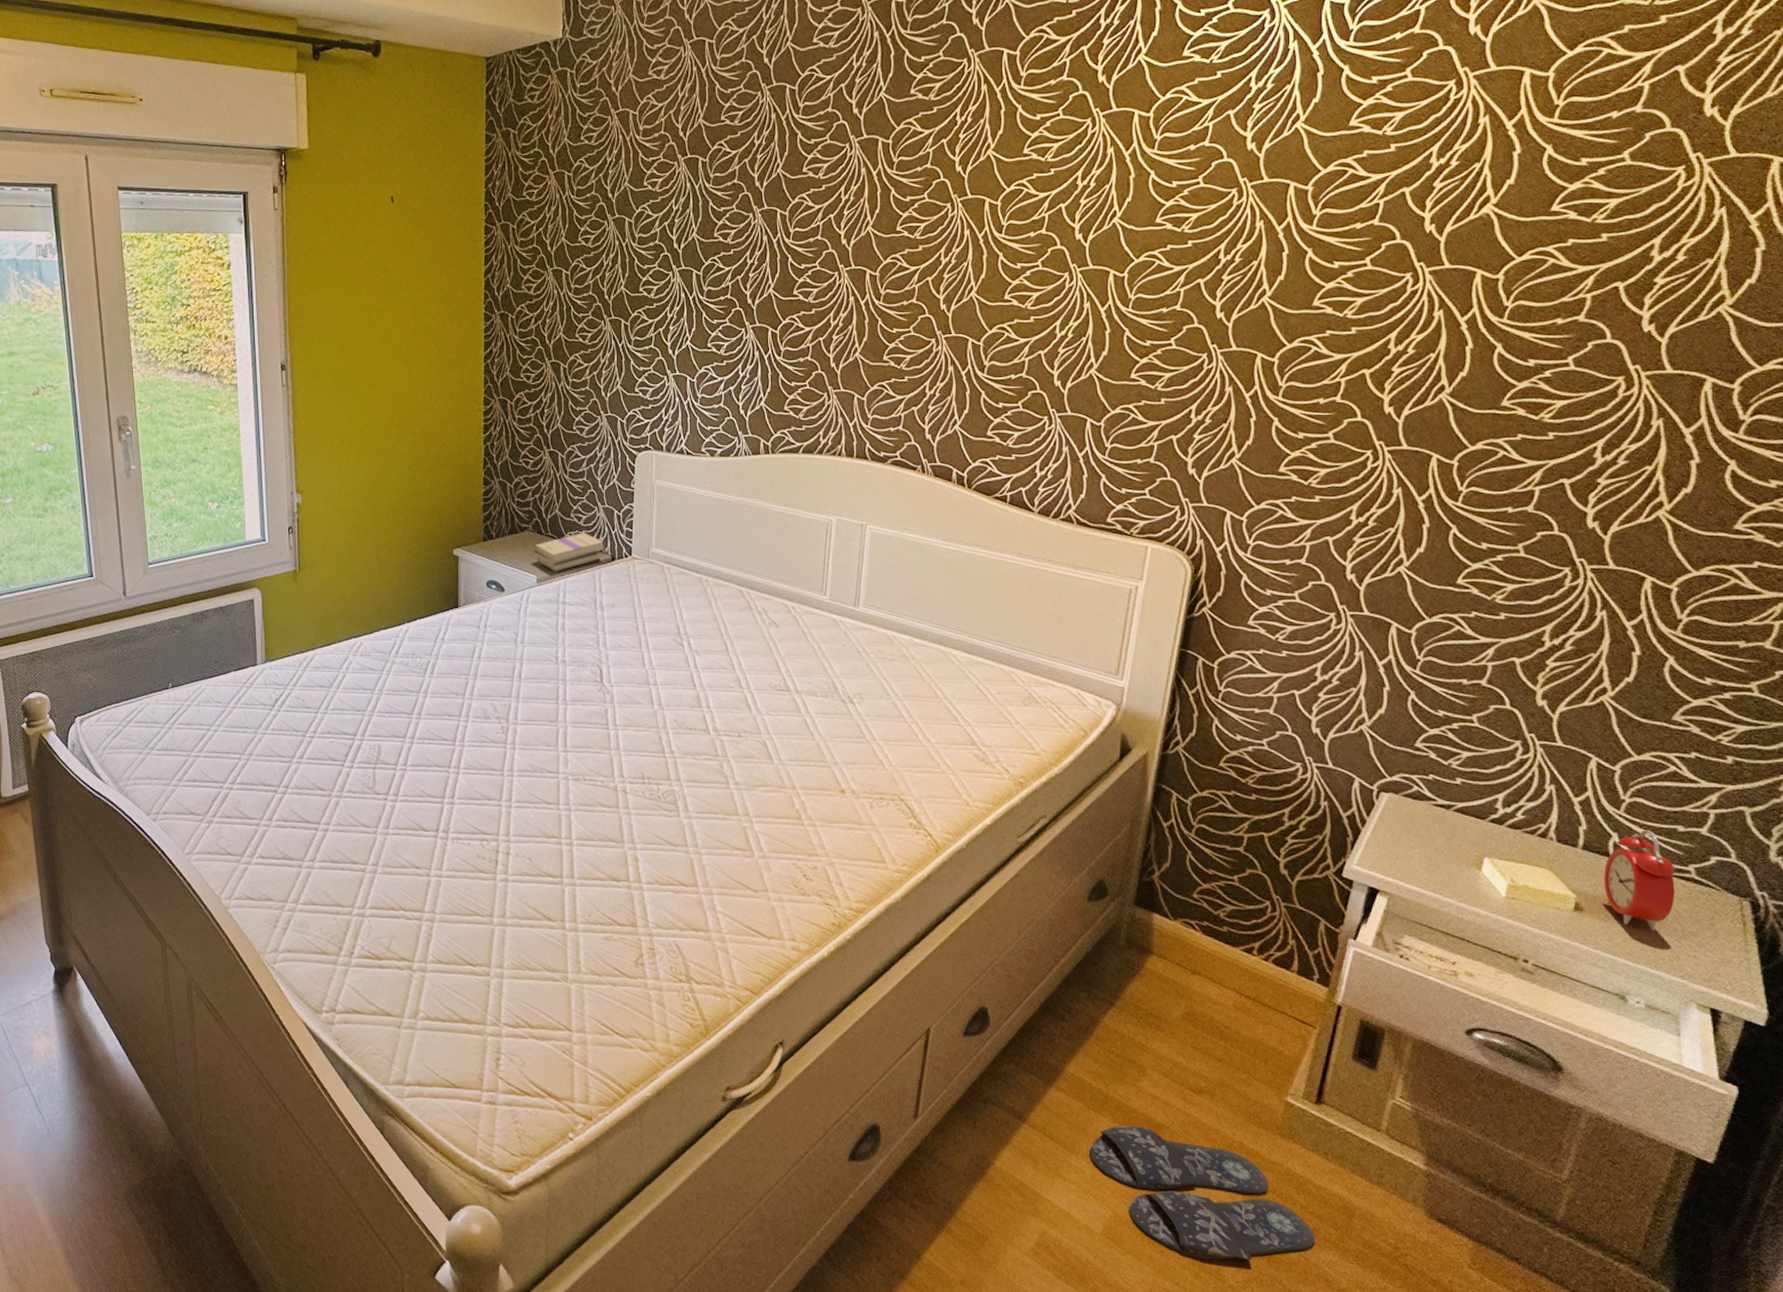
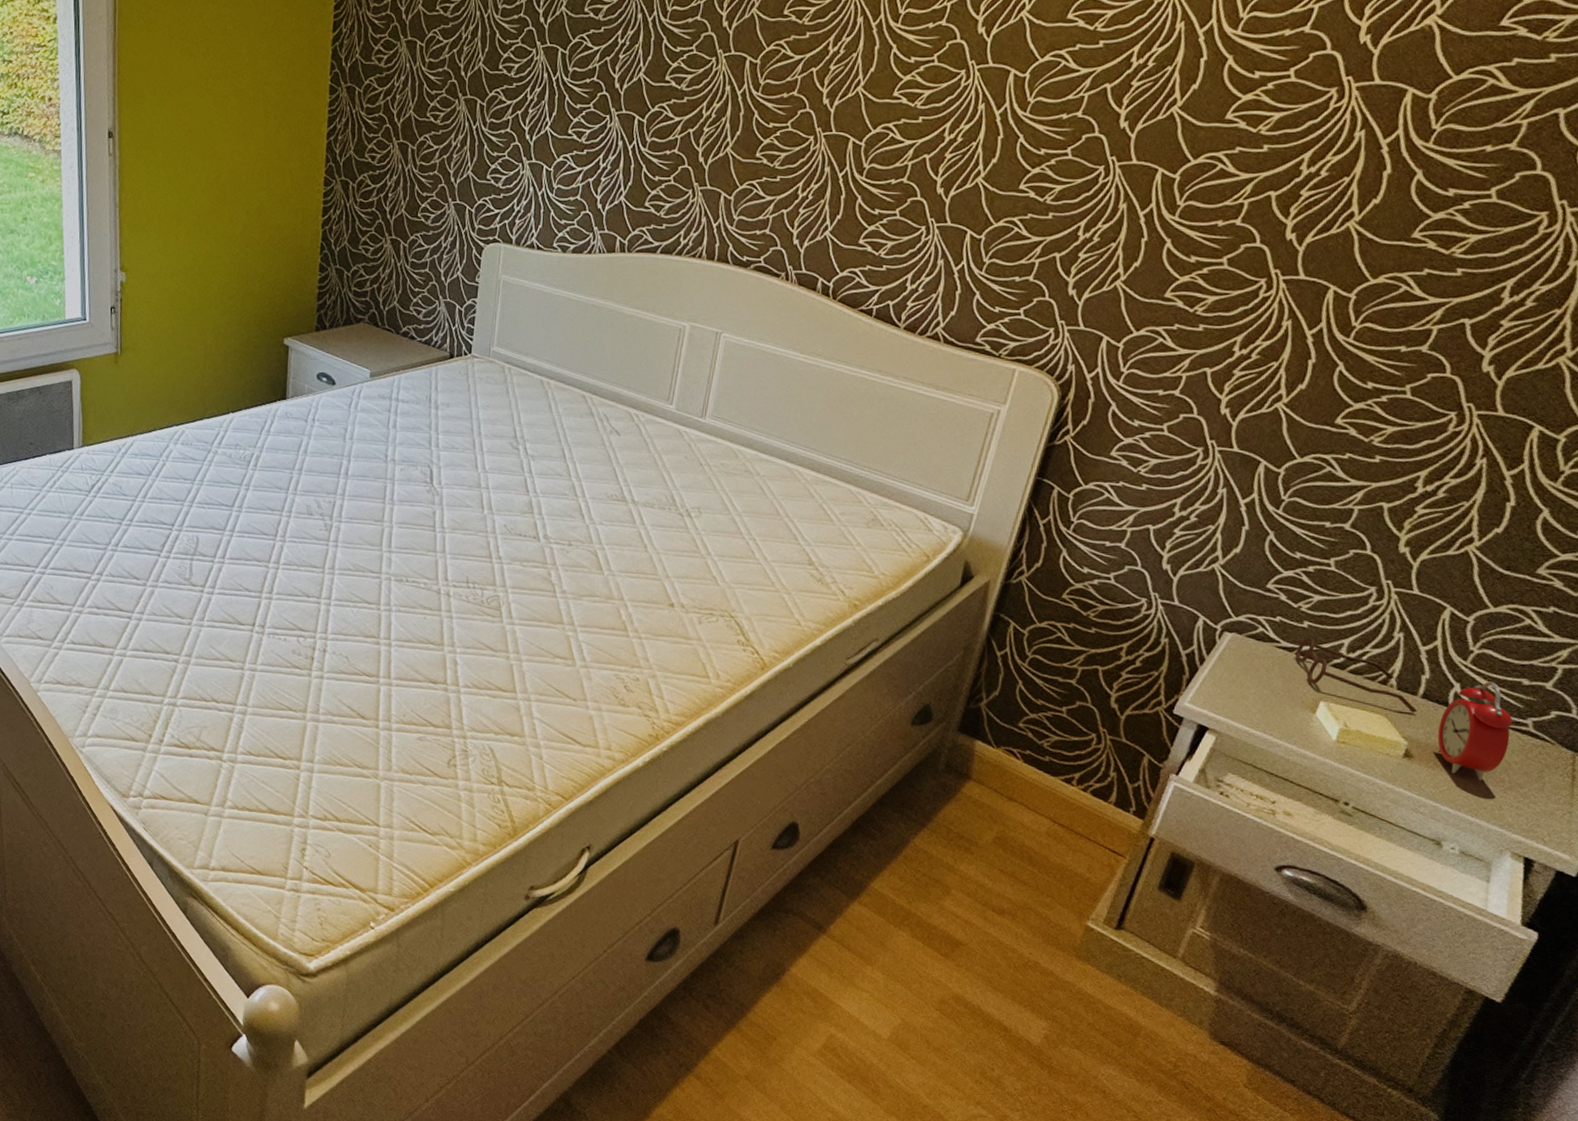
books: present [532,533,604,572] -> none [366,327,443,368]
slippers: present [1090,1125,1315,1261] -> none [885,940,1098,1071]
glasses: none [1453,794,1581,865] -> present [1295,637,1418,713]

